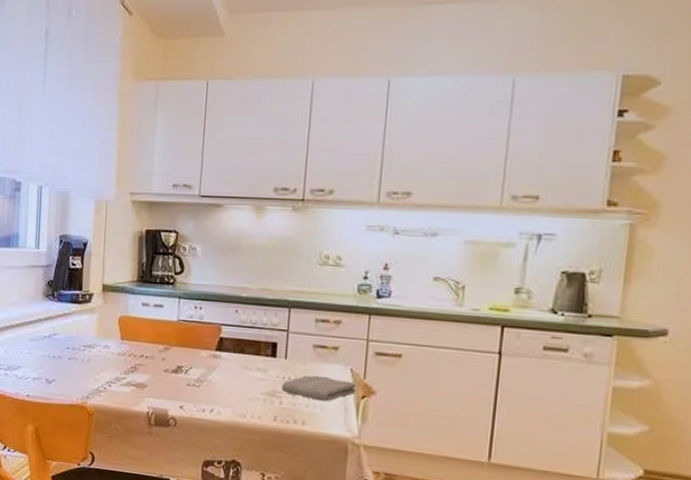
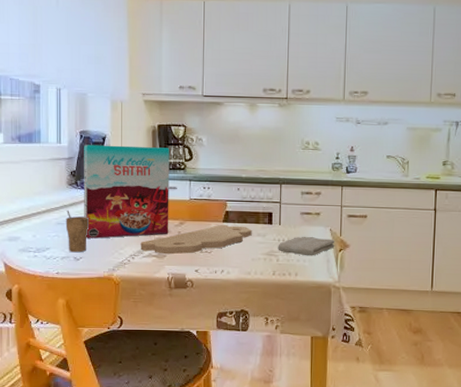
cup: none [39,324,65,374] -> present [65,210,90,253]
cereal box: none [59,251,158,361] -> present [84,145,170,239]
cutting board: none [118,353,251,386] -> present [140,225,252,255]

